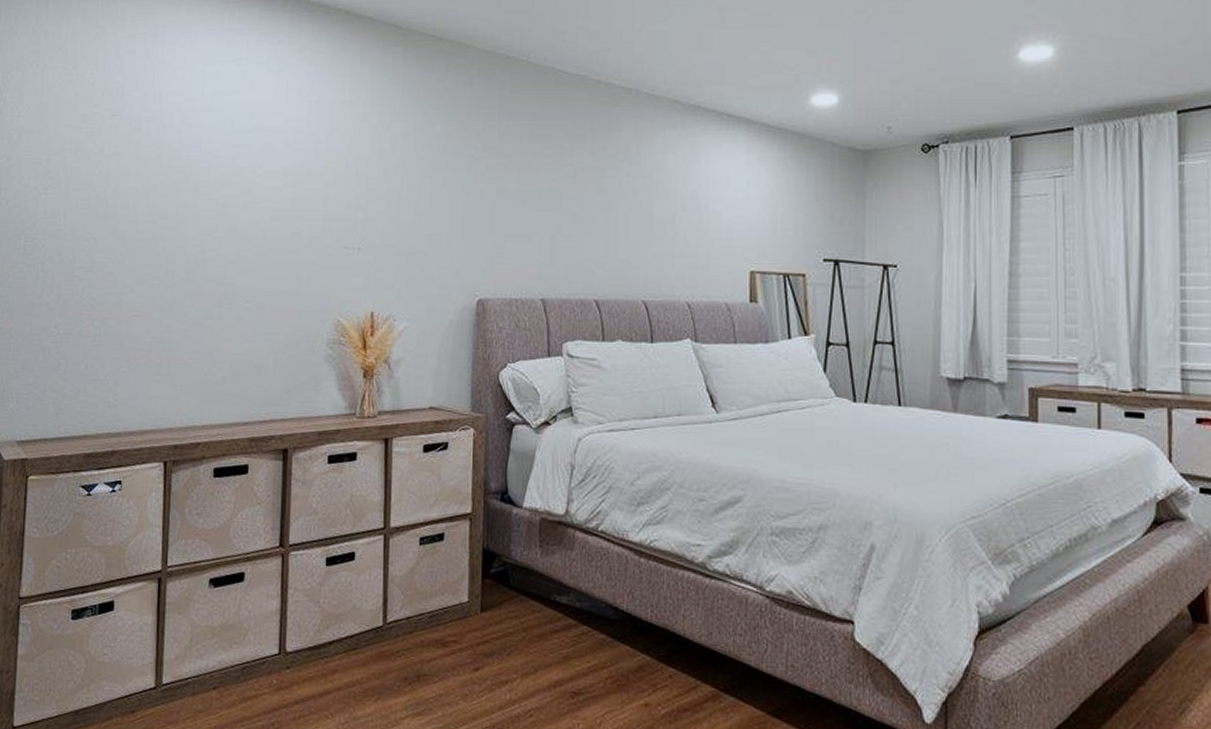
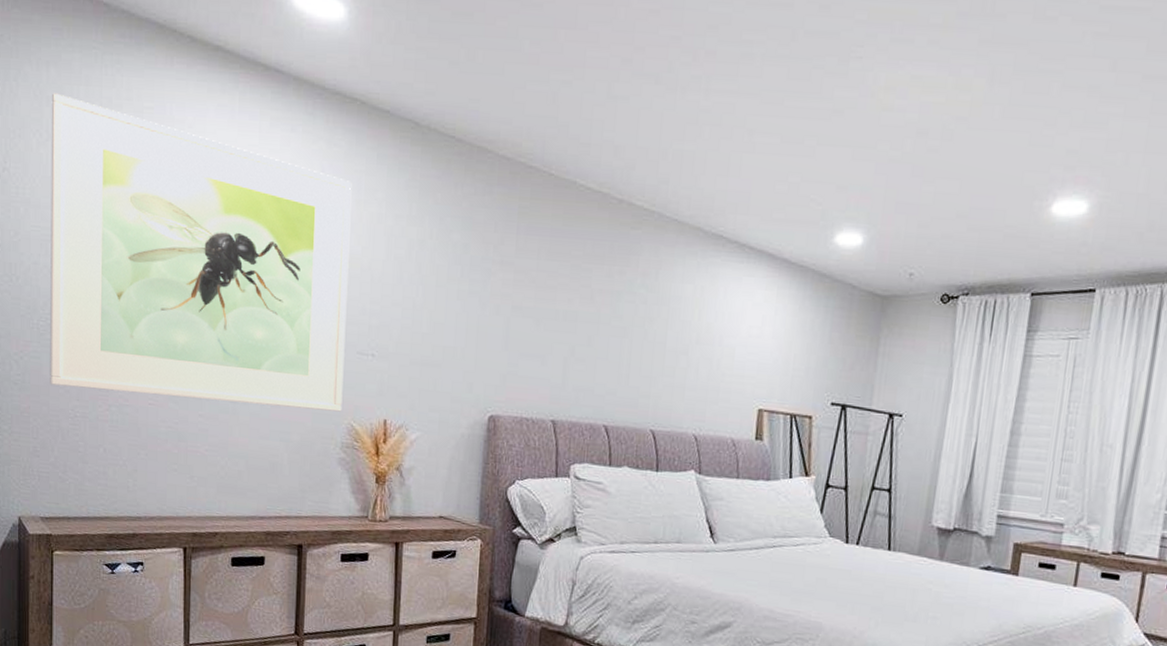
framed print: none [33,27,337,308] -> present [50,93,352,412]

